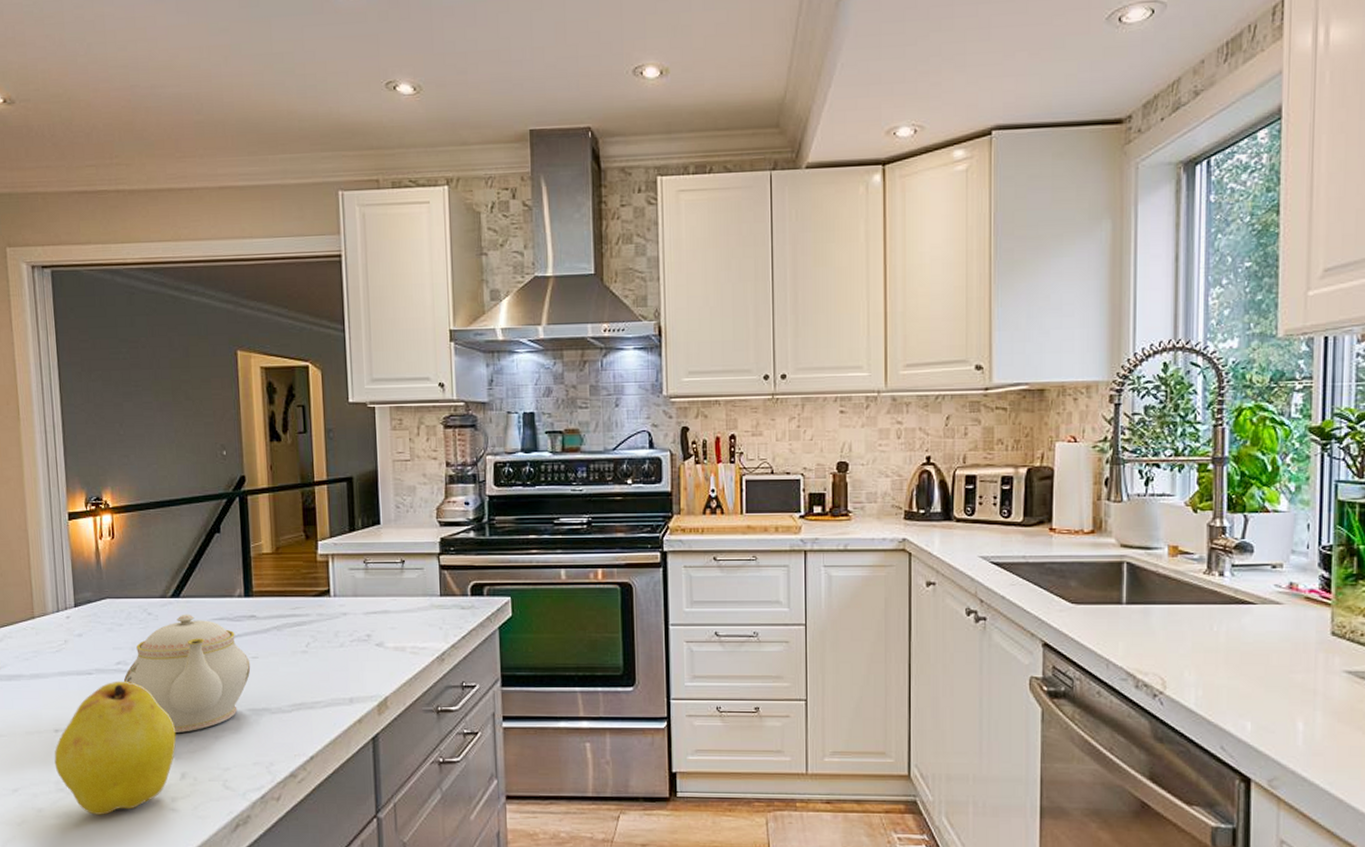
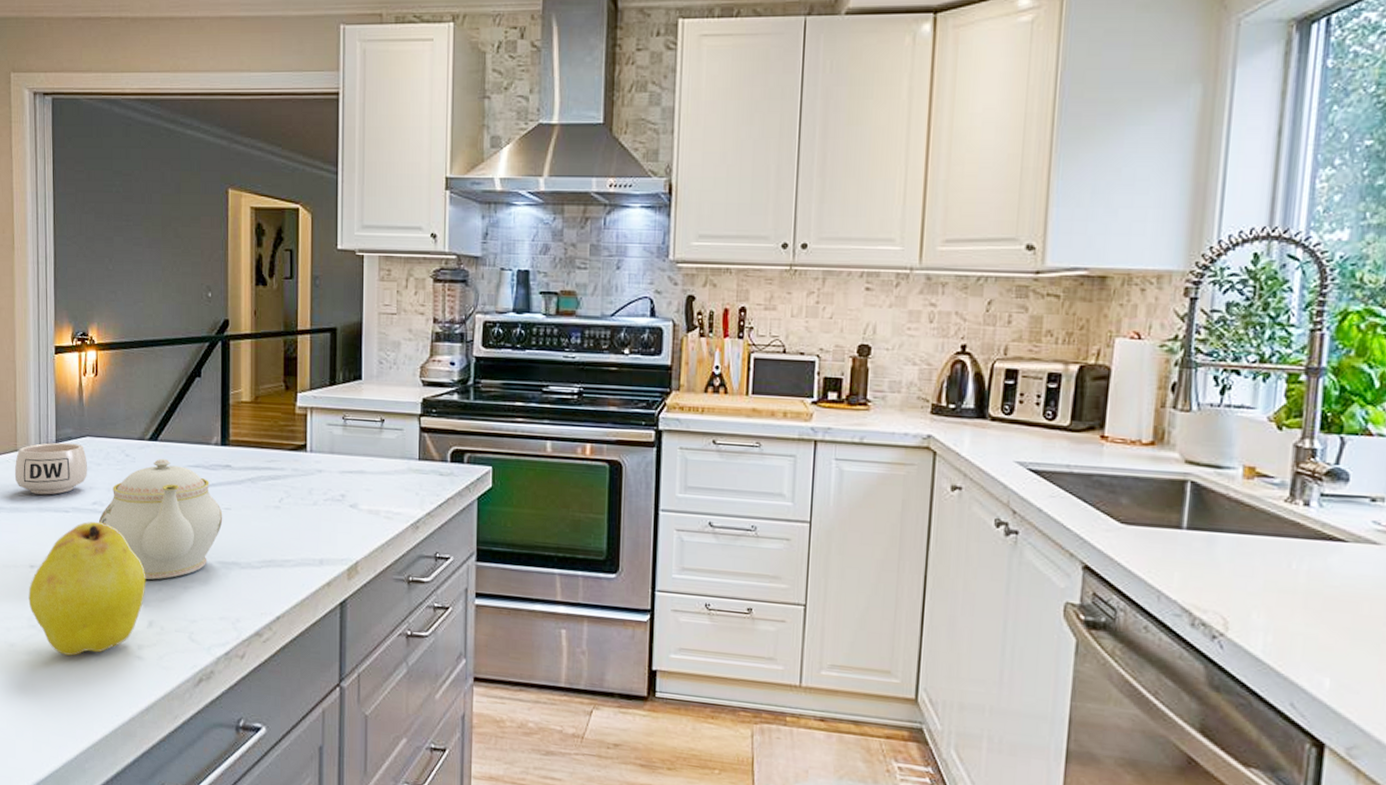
mug: none [32,606,110,659] -> present [14,442,88,495]

